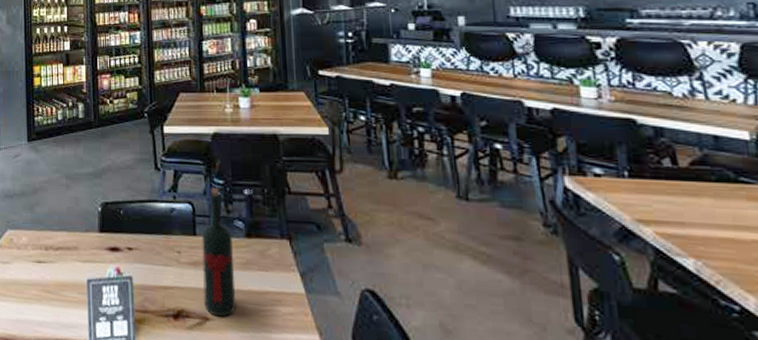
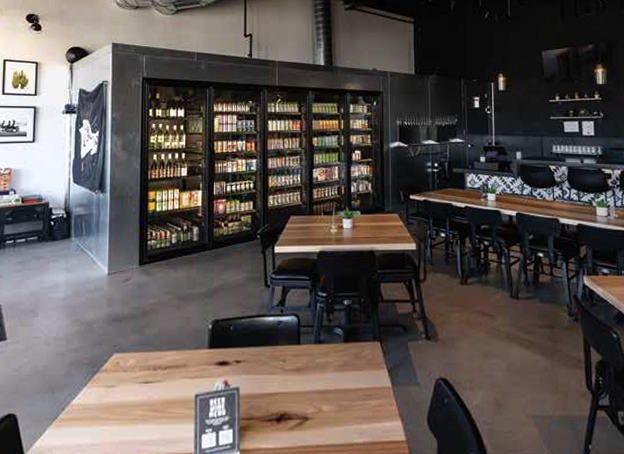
wine bottle: present [201,188,236,317] -> none [304,300,333,415]

